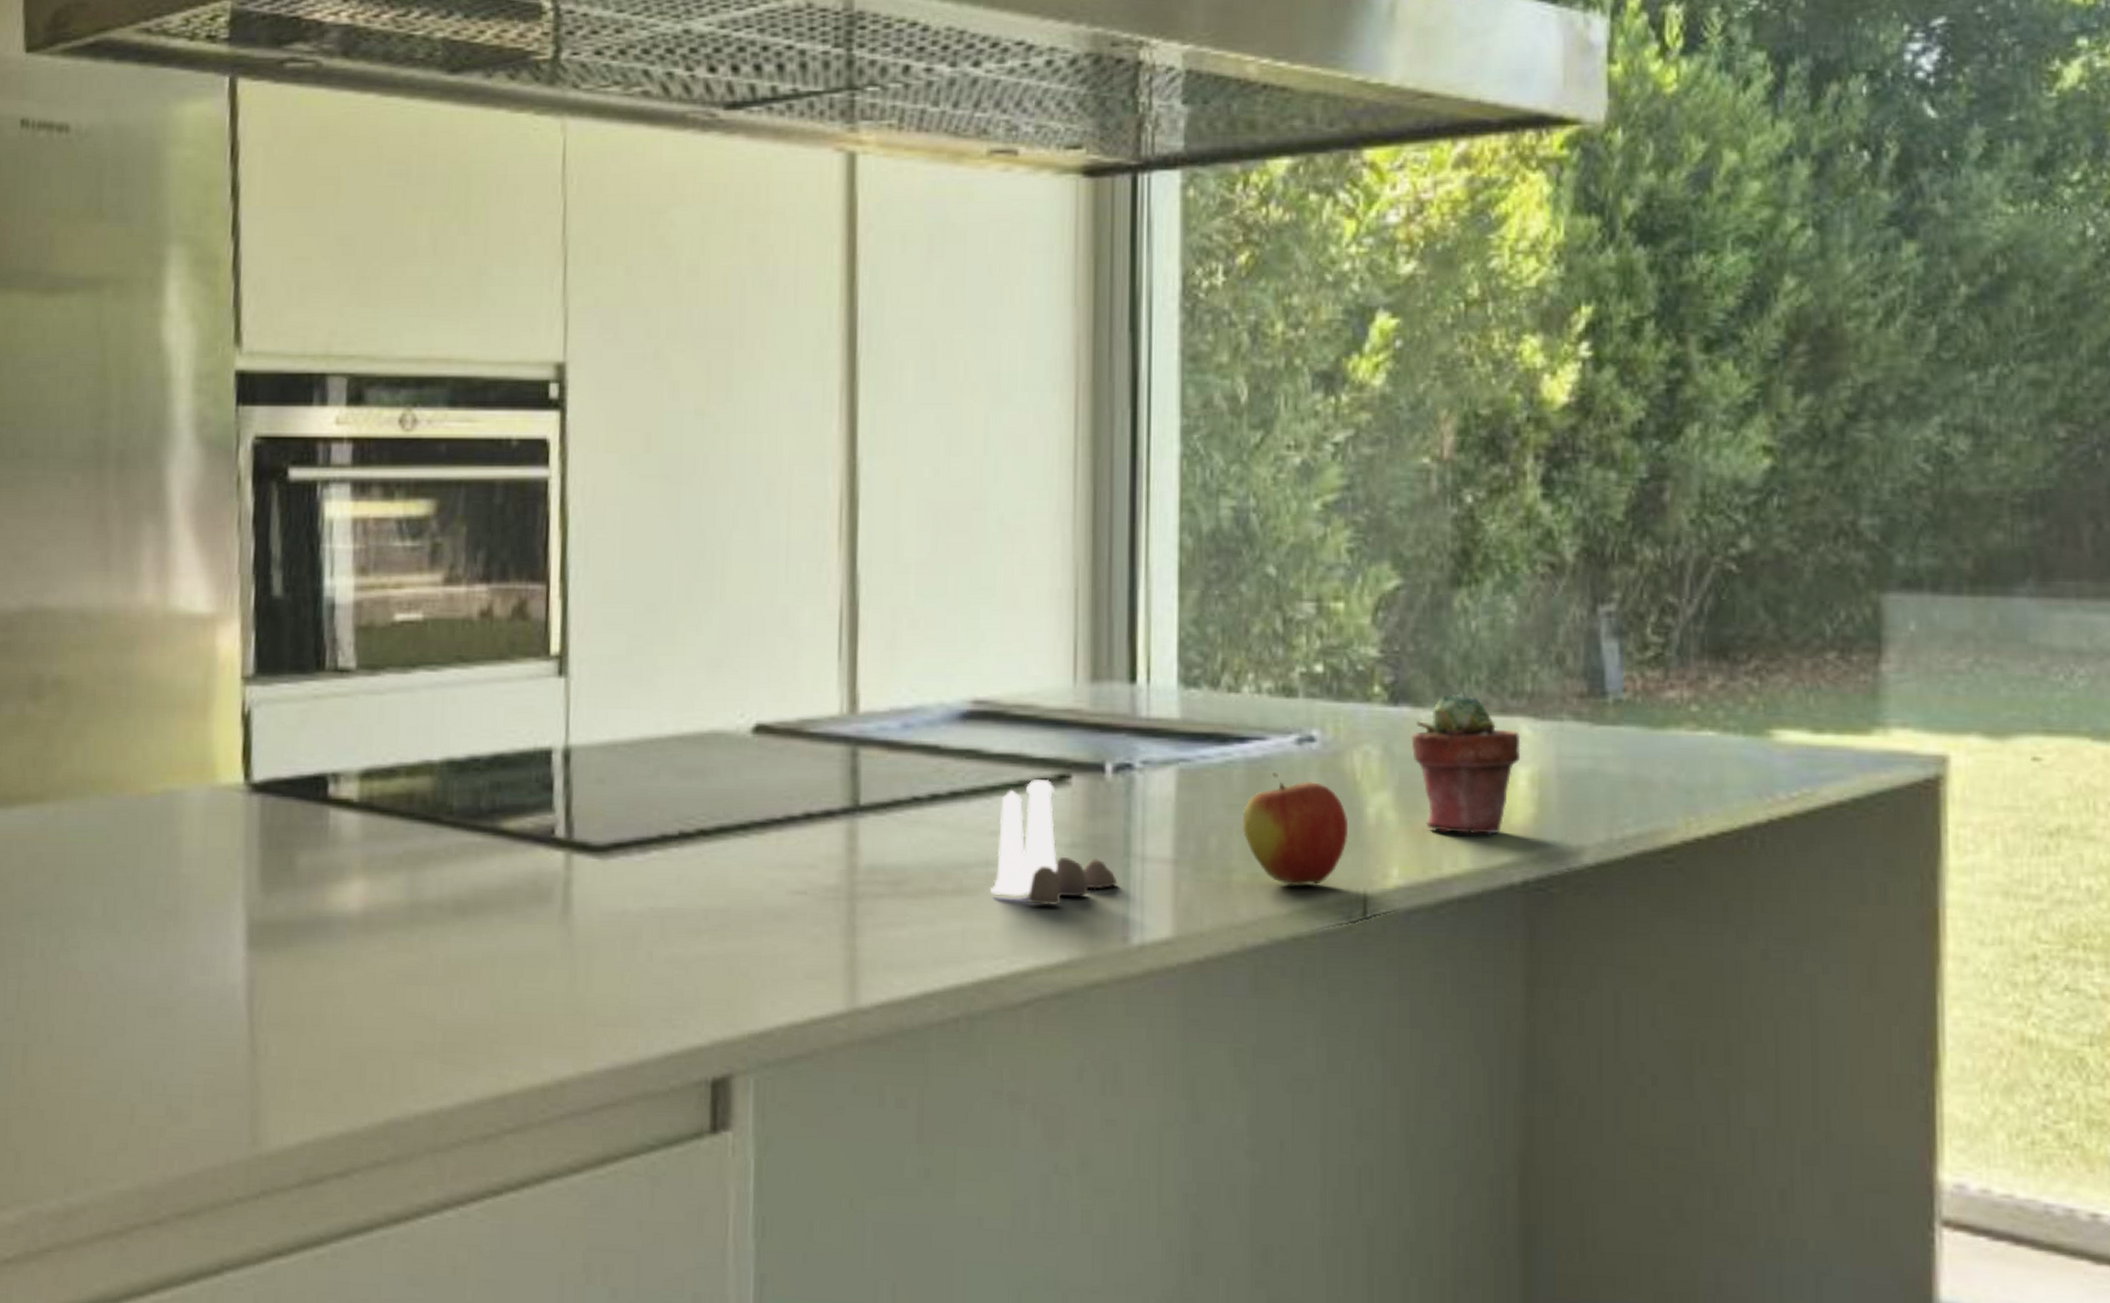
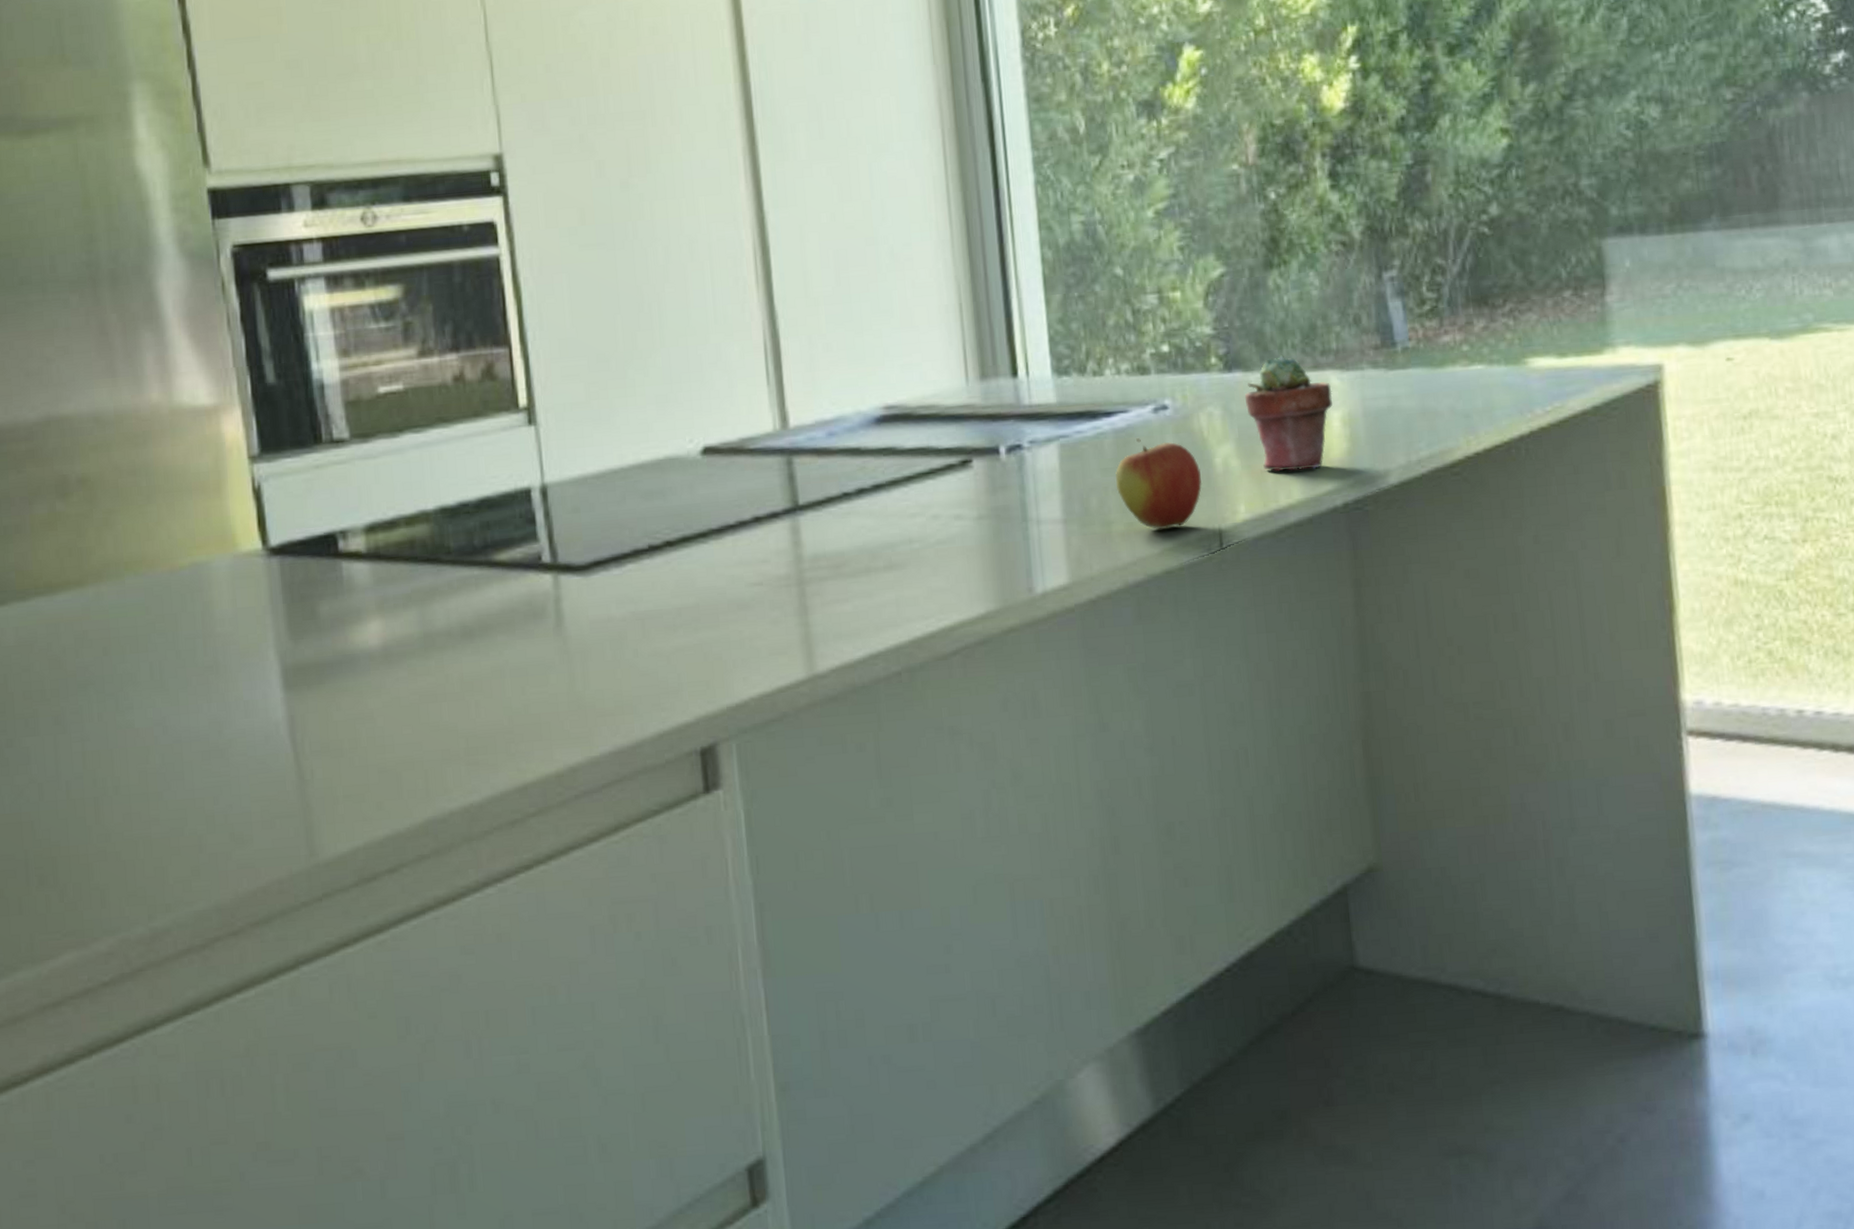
salt and pepper shaker set: present [990,779,1118,905] -> none [915,466,1020,570]

